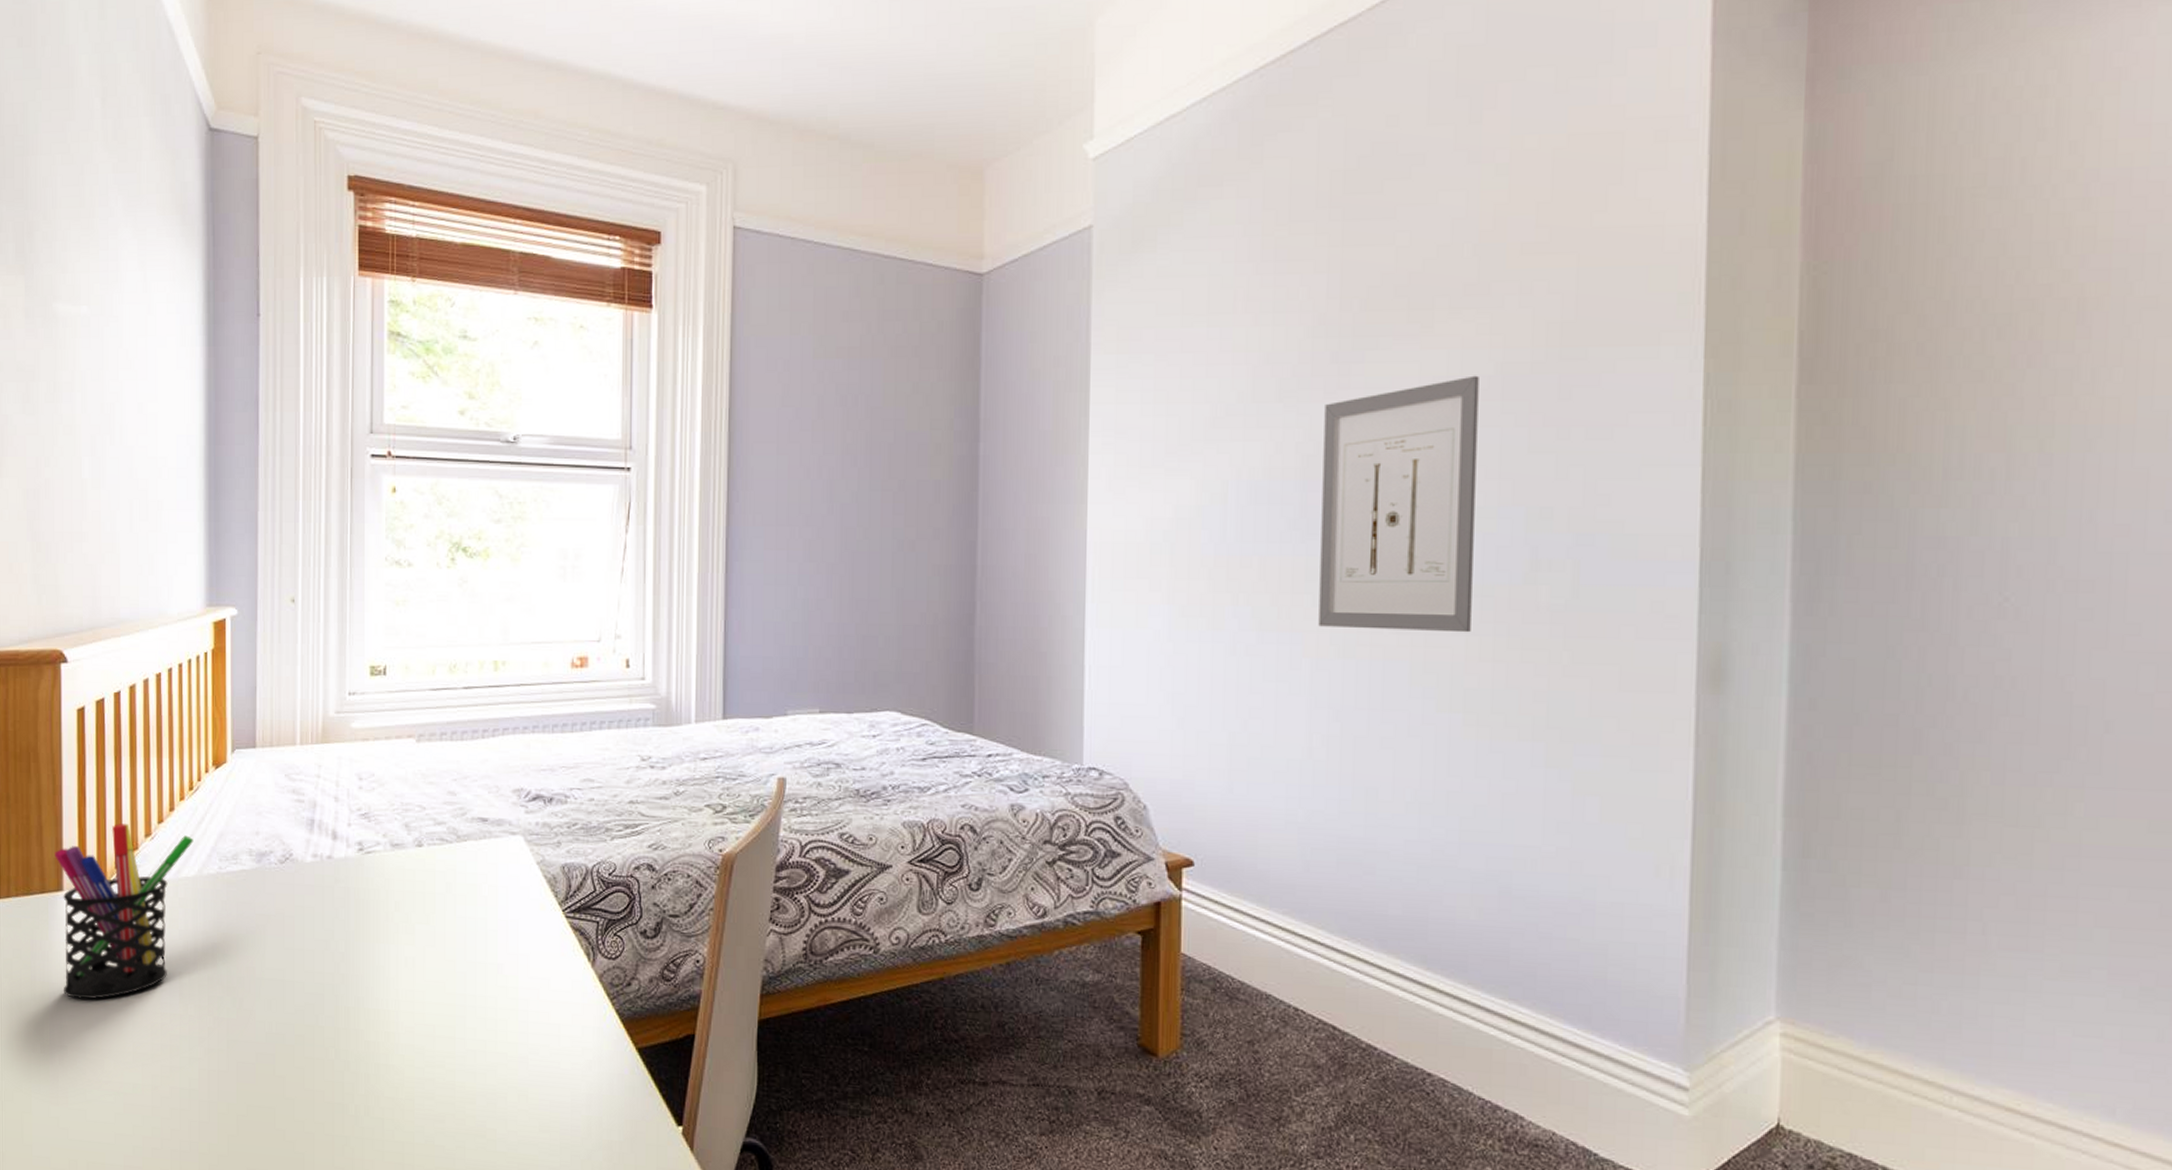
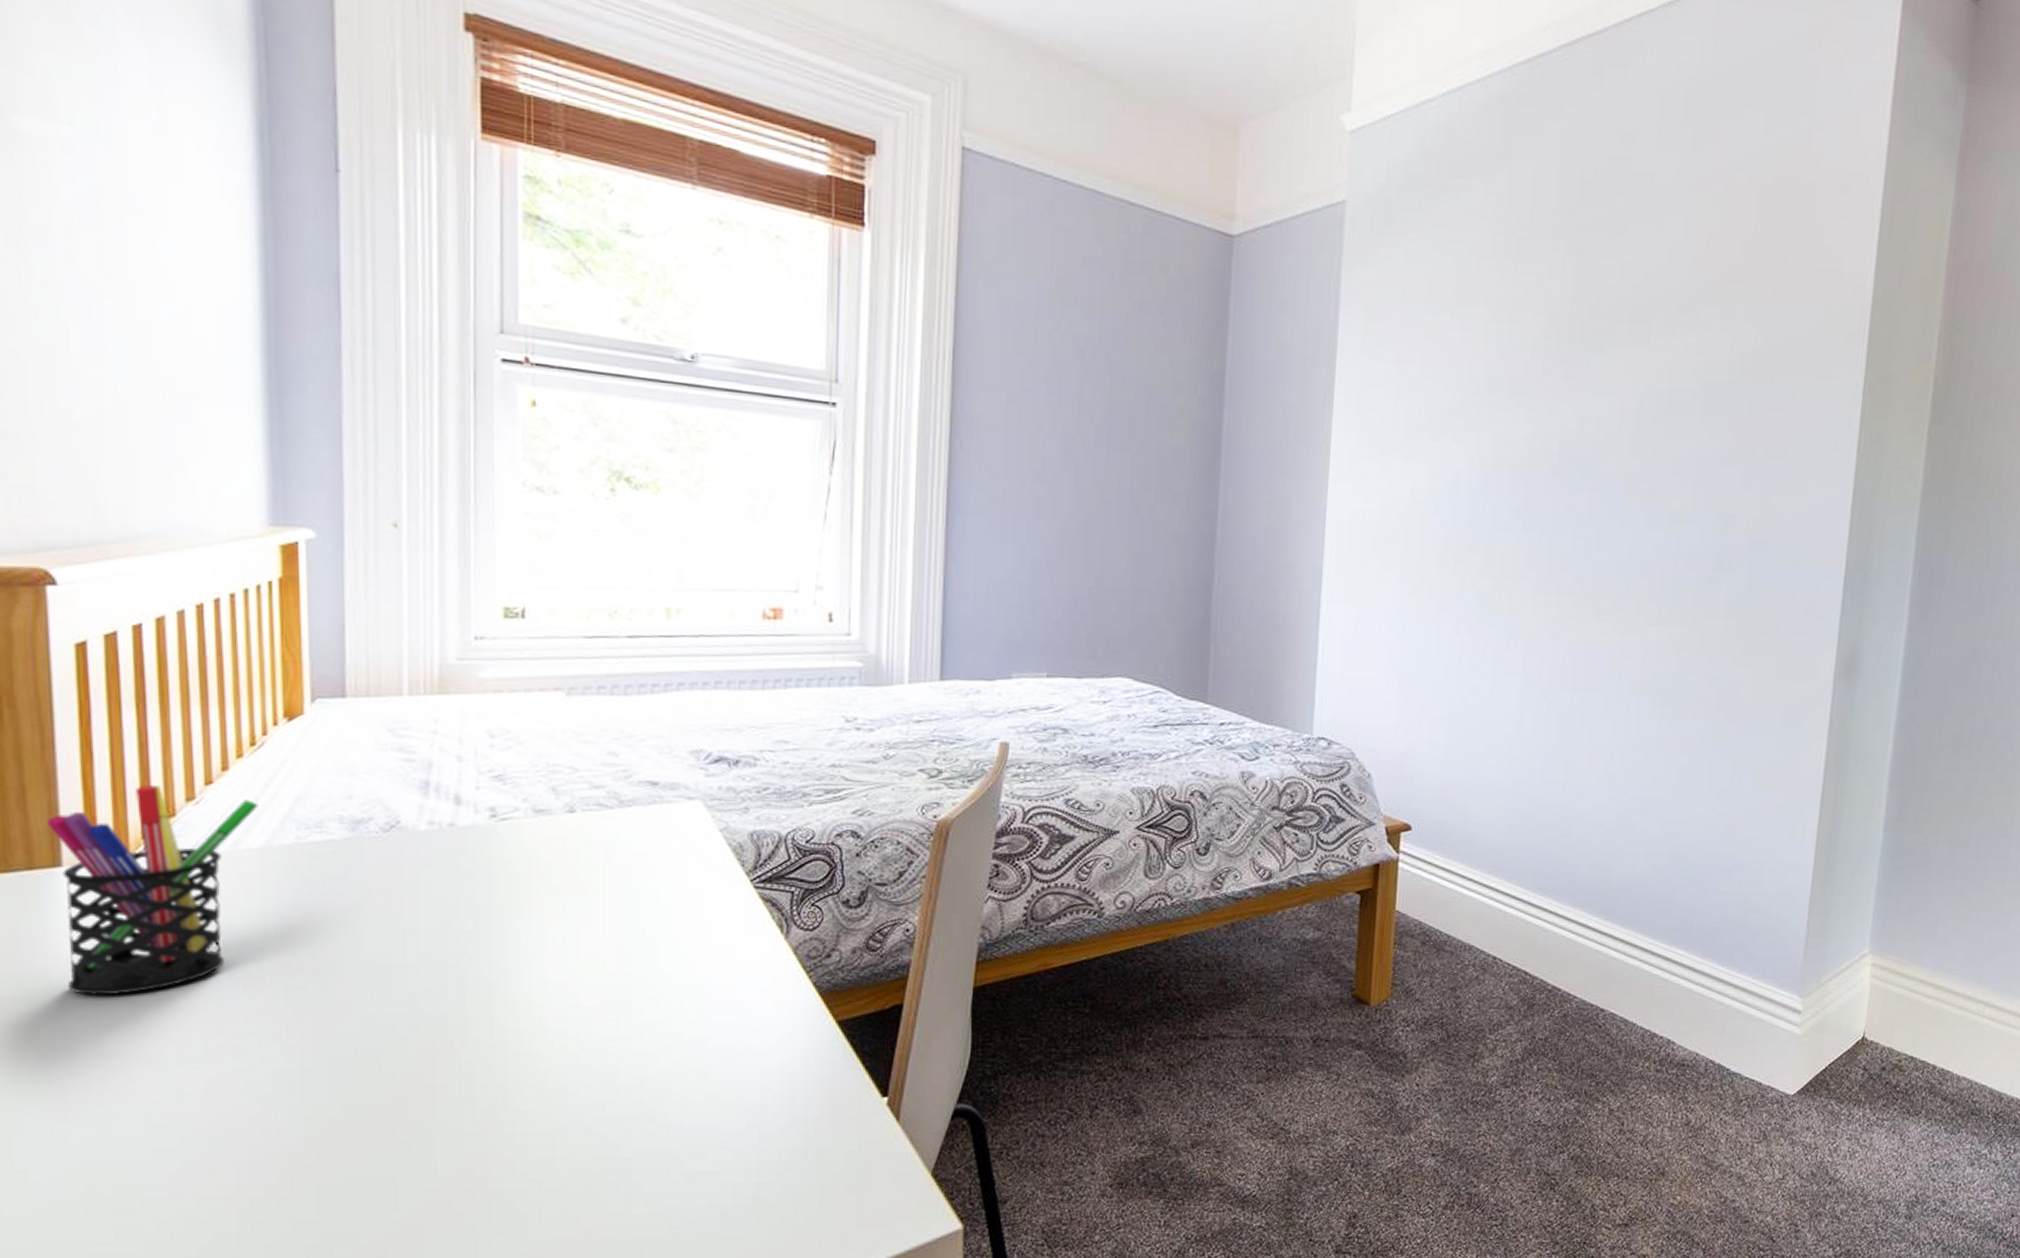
wall art: present [1318,375,1479,633] -> none [1534,389,1685,624]

